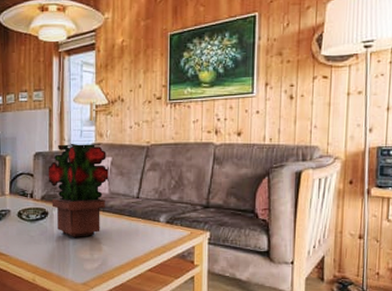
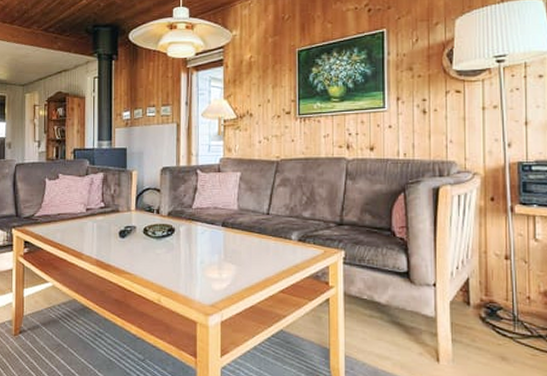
potted plant: present [49,143,109,237] -> none [176,158,238,255]

